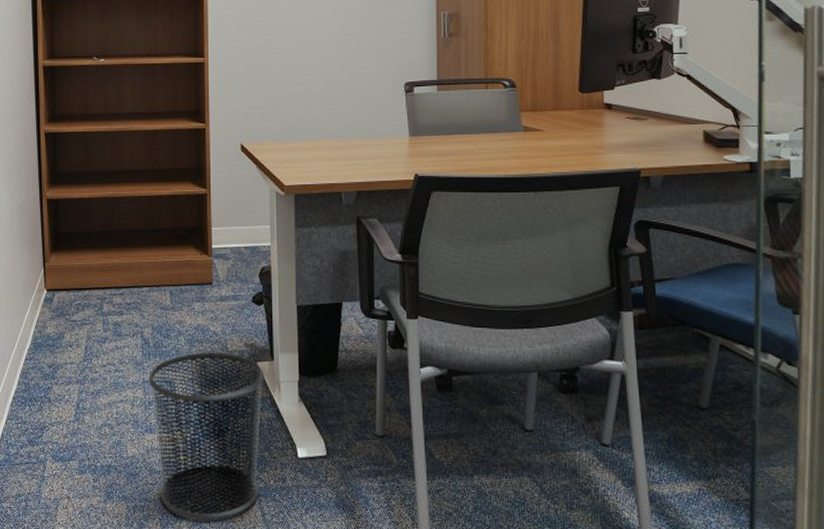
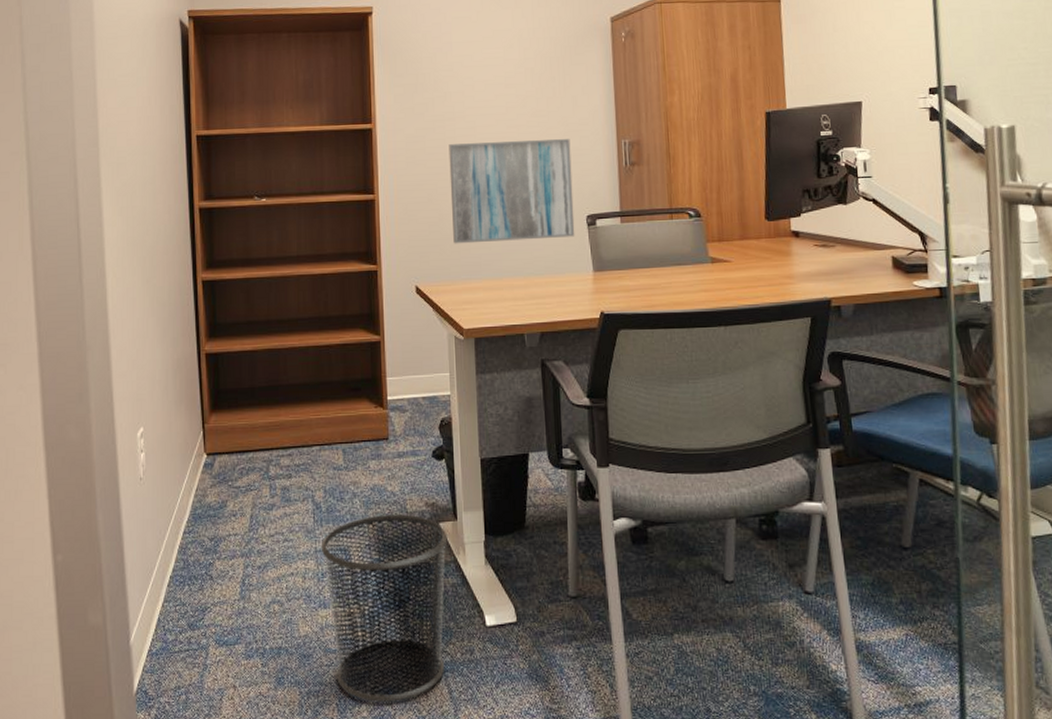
wall art: none [275,10,393,106] -> present [448,139,575,244]

